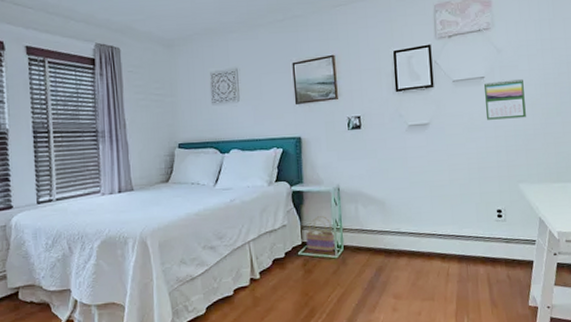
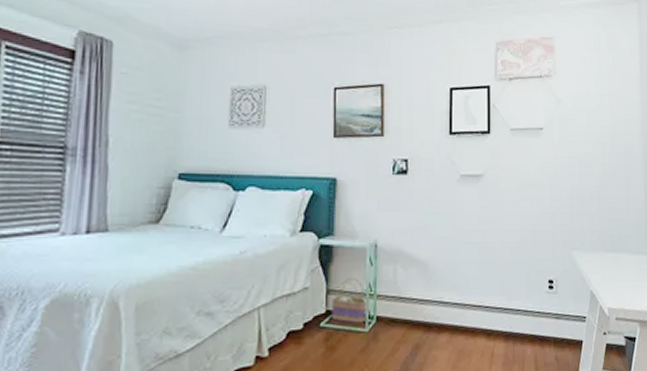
calendar: present [484,78,526,120] -> none [543,134,583,178]

